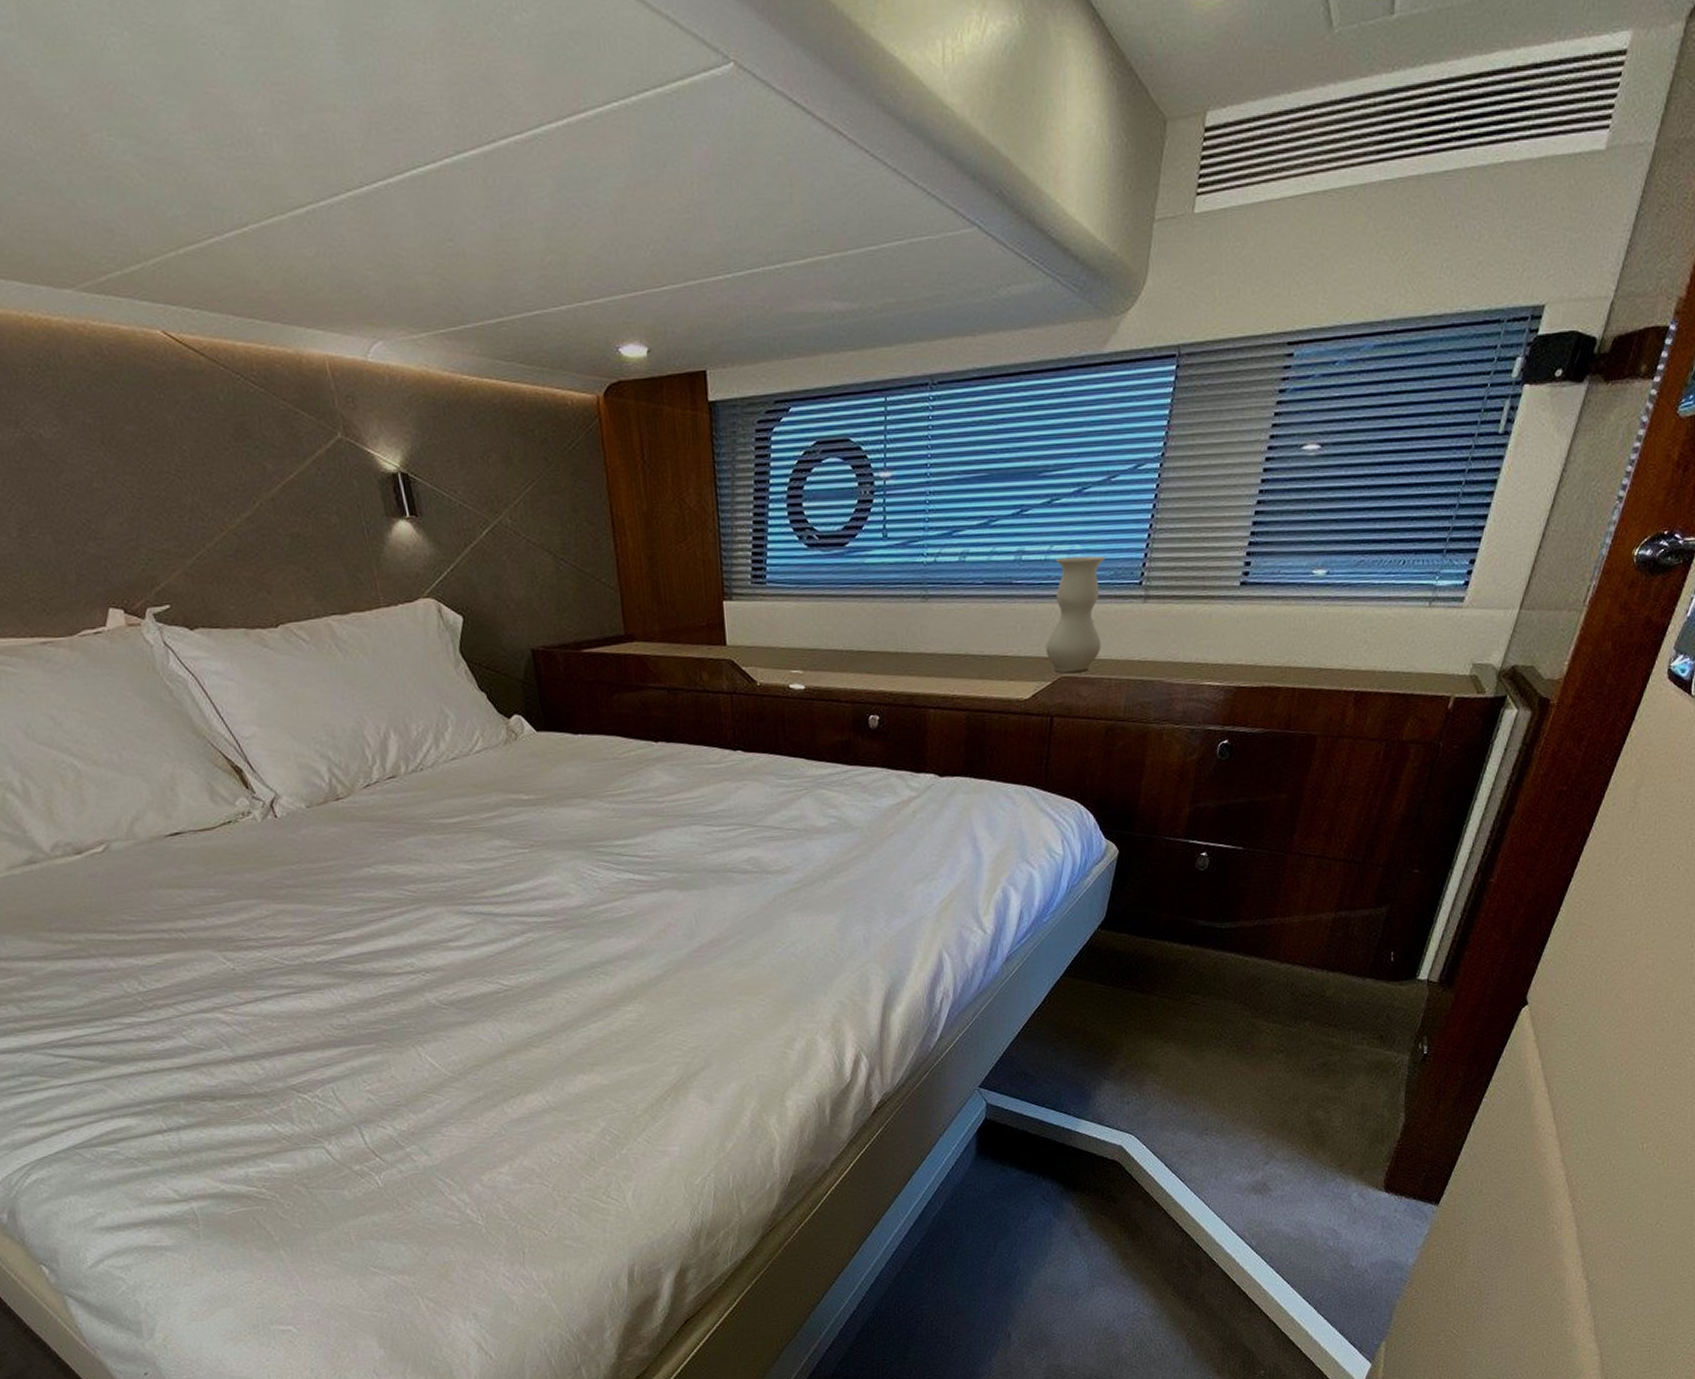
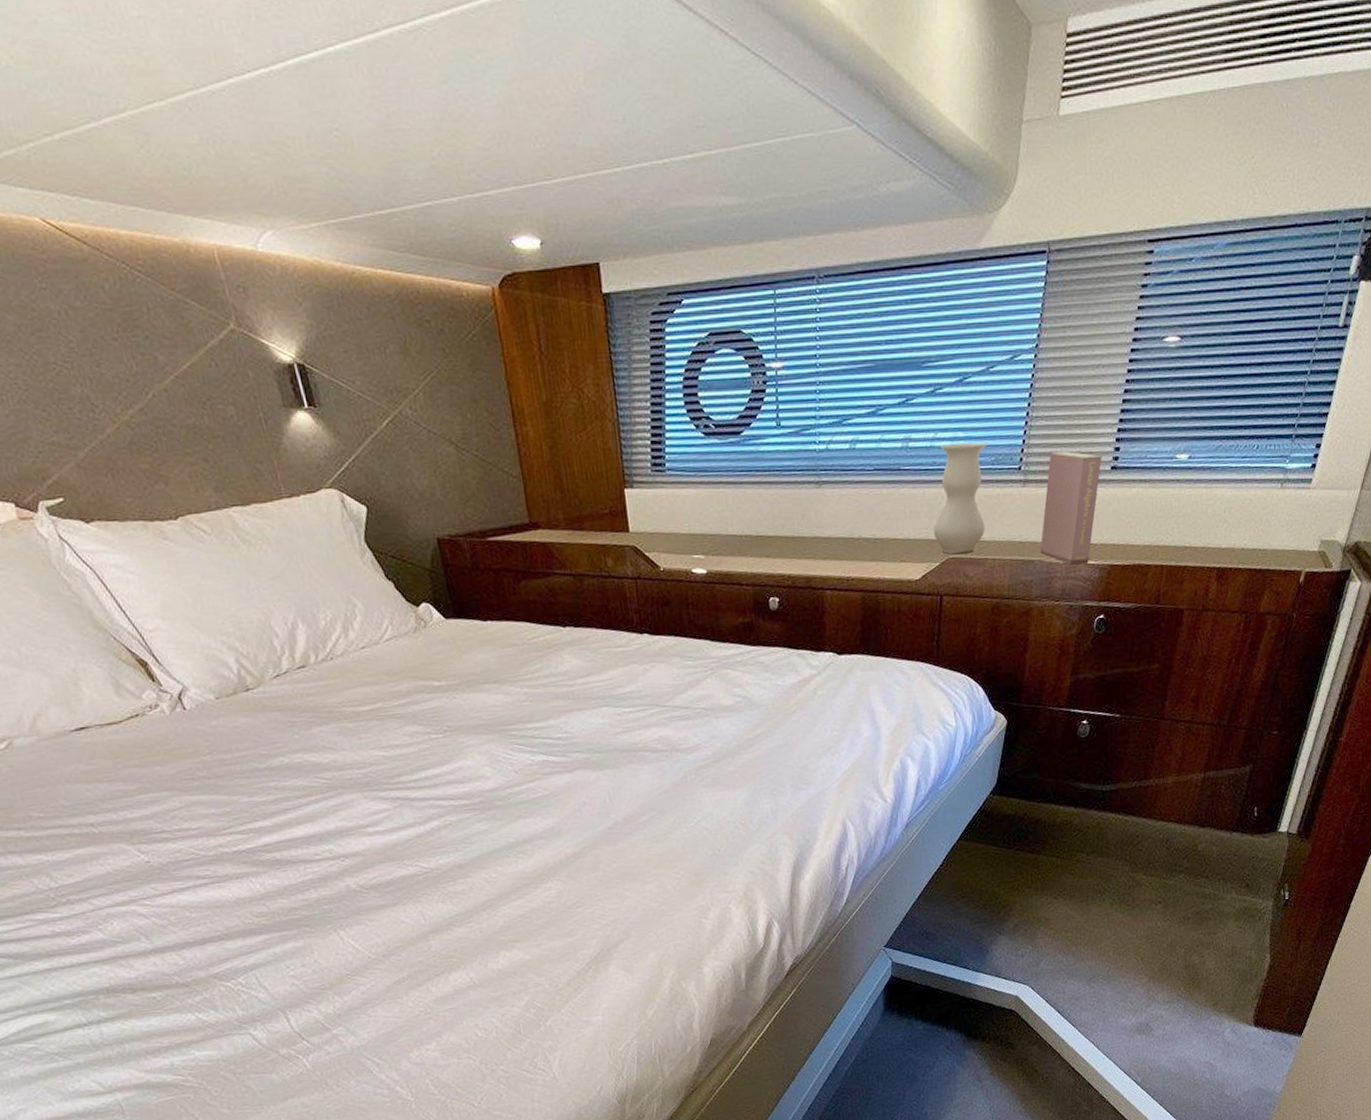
book: none [1160,566,1231,687] -> present [1040,451,1102,565]

